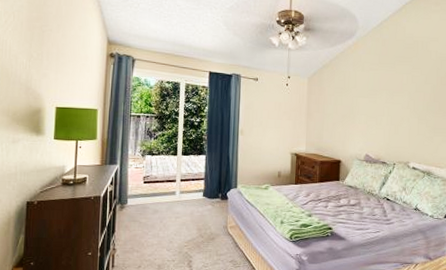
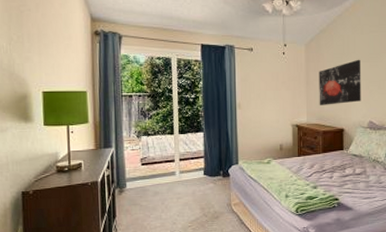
wall art: none [318,94,361,137] -> present [319,59,361,105]

